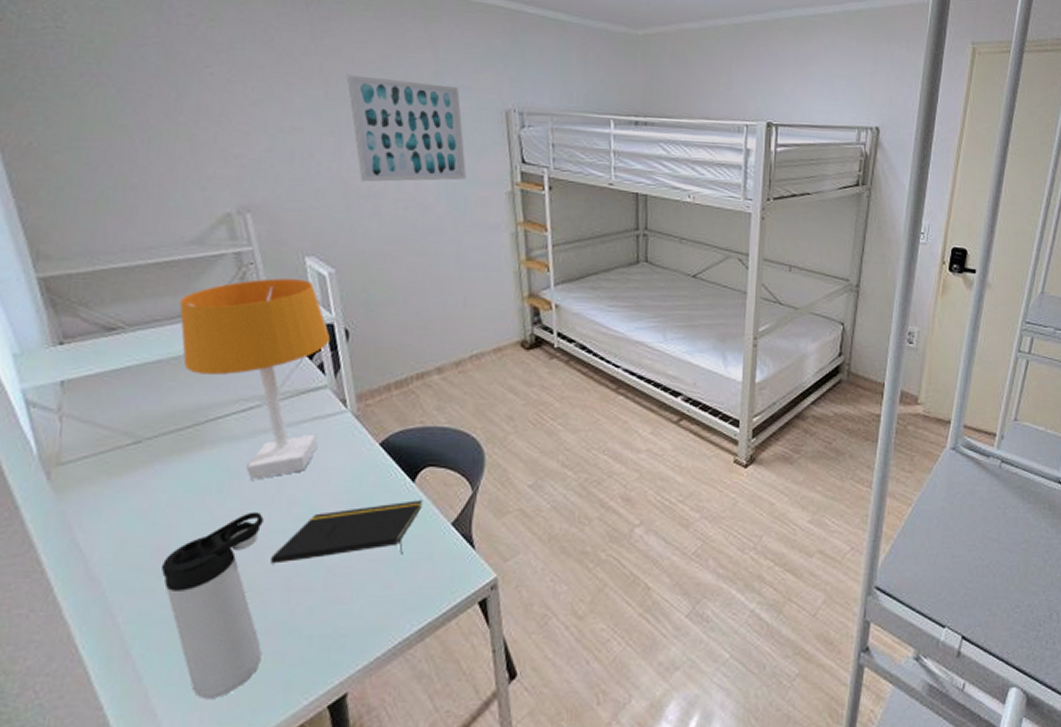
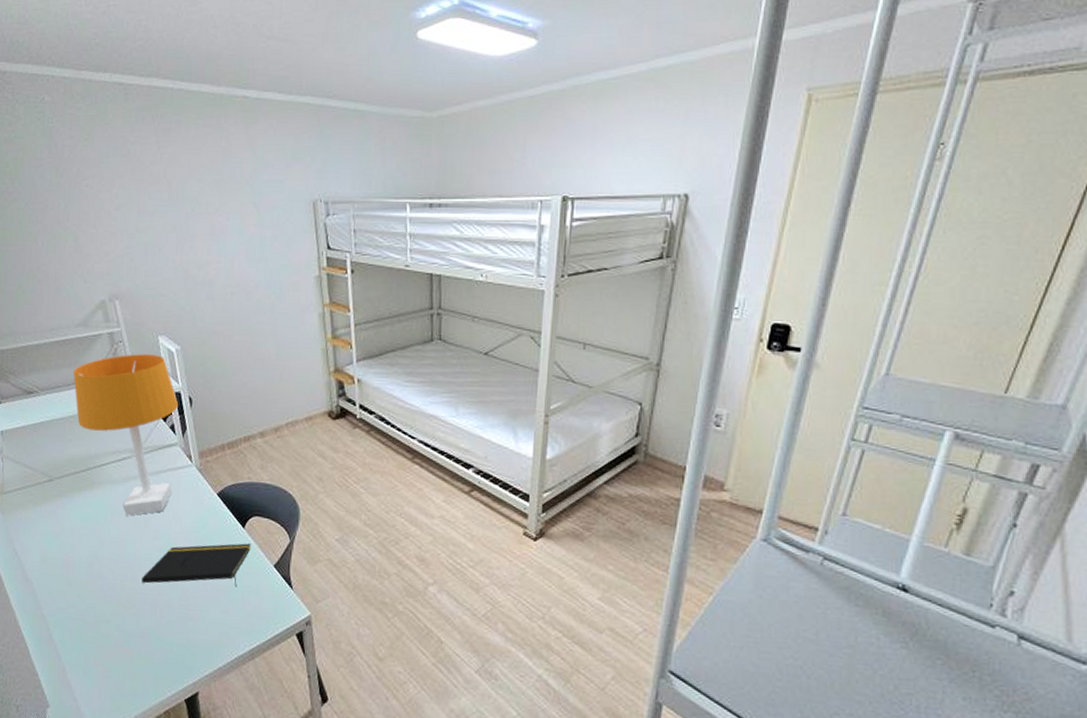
thermos bottle: present [160,511,264,698] -> none [69,541,138,680]
wall art: present [346,74,467,182] -> none [184,178,282,271]

